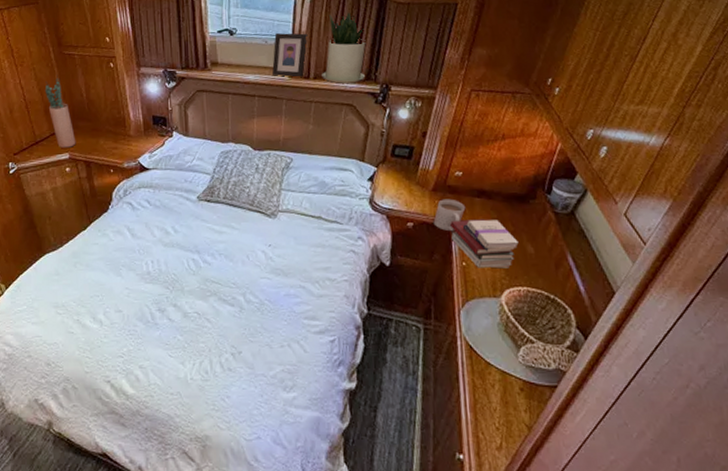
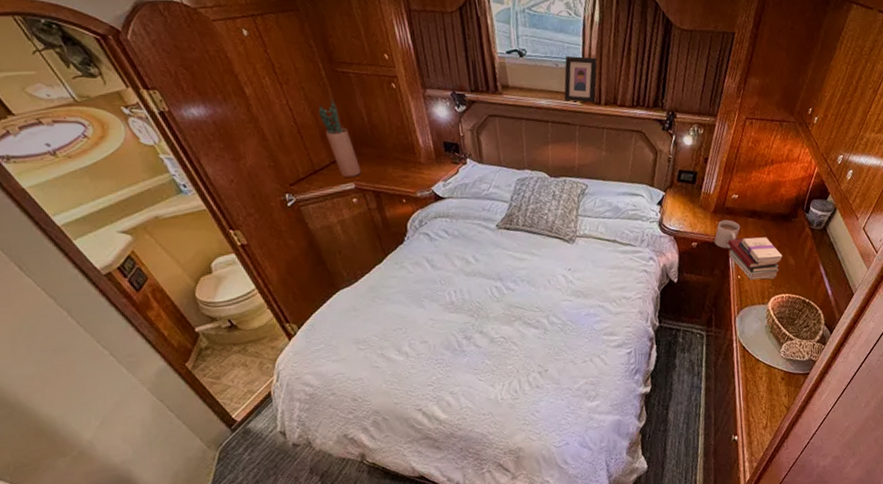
planter: present [322,12,366,84] -> none [612,37,653,110]

